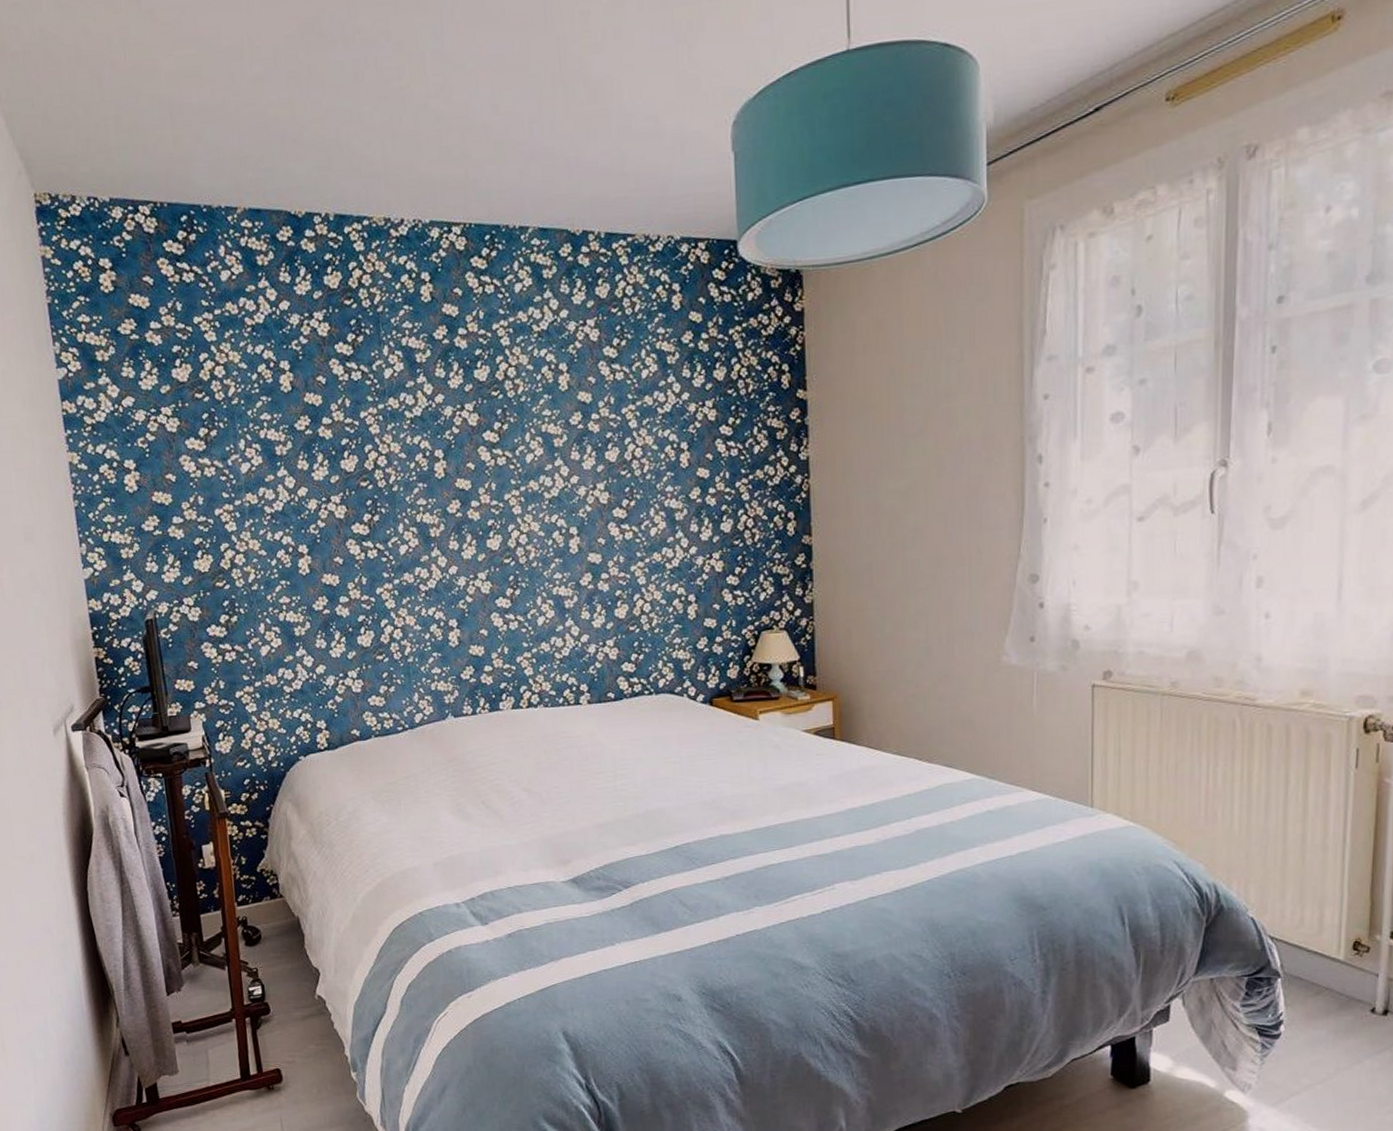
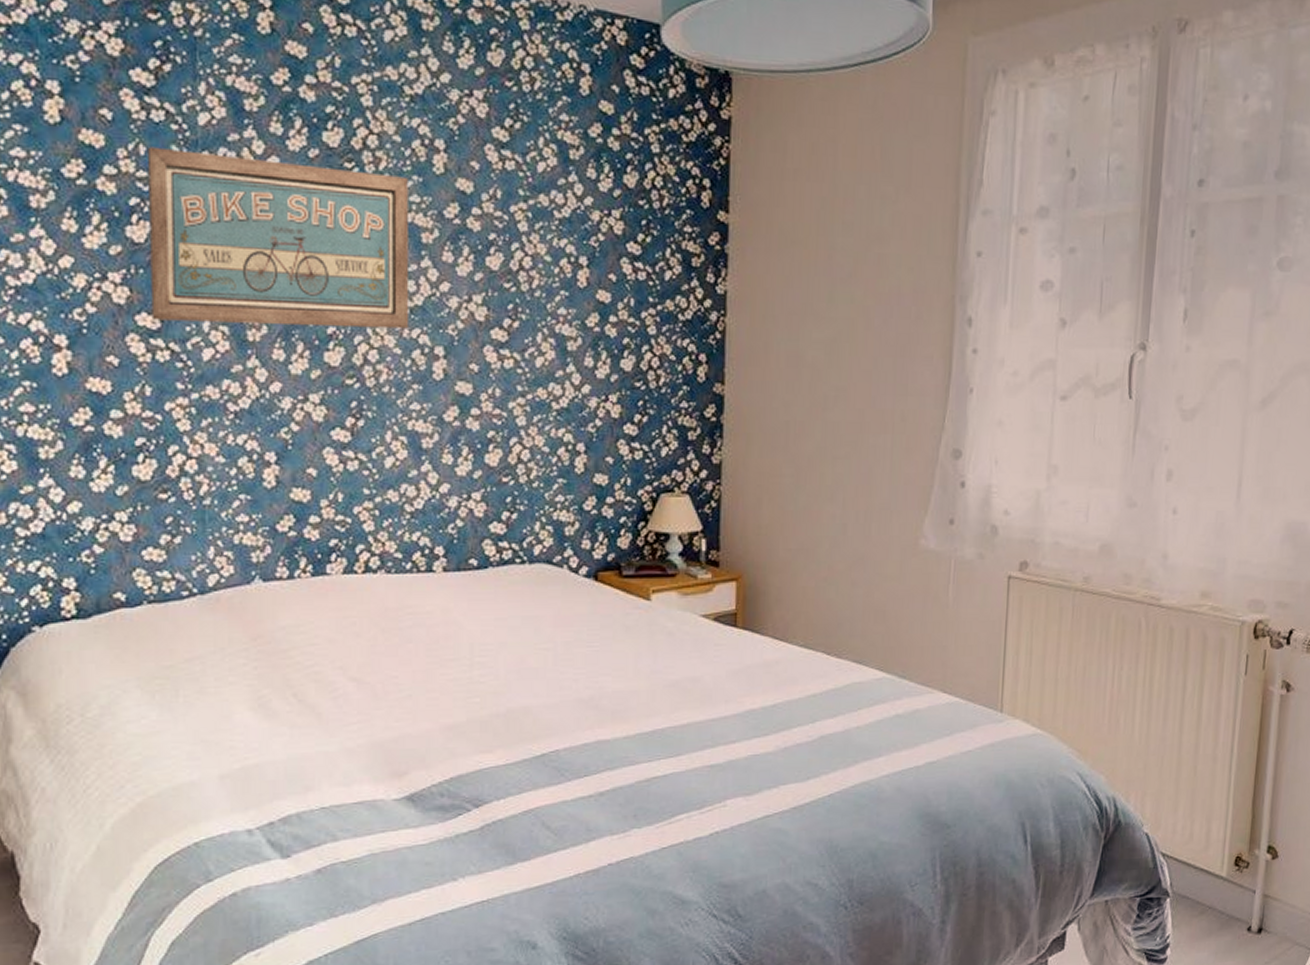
wall art: none [351,396,548,528] -> present [148,146,408,329]

